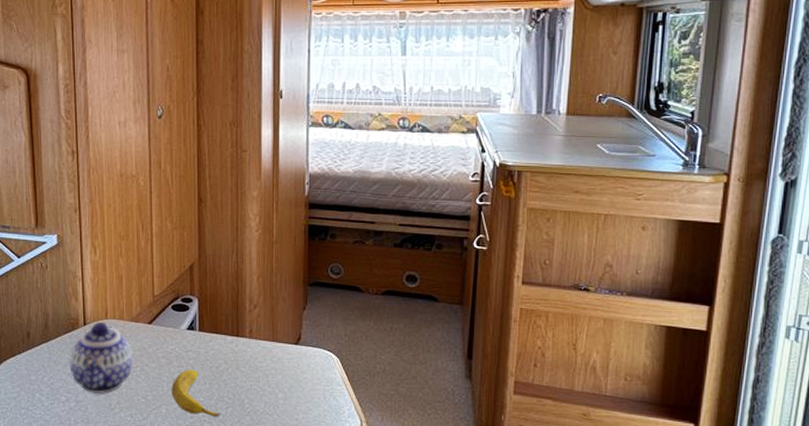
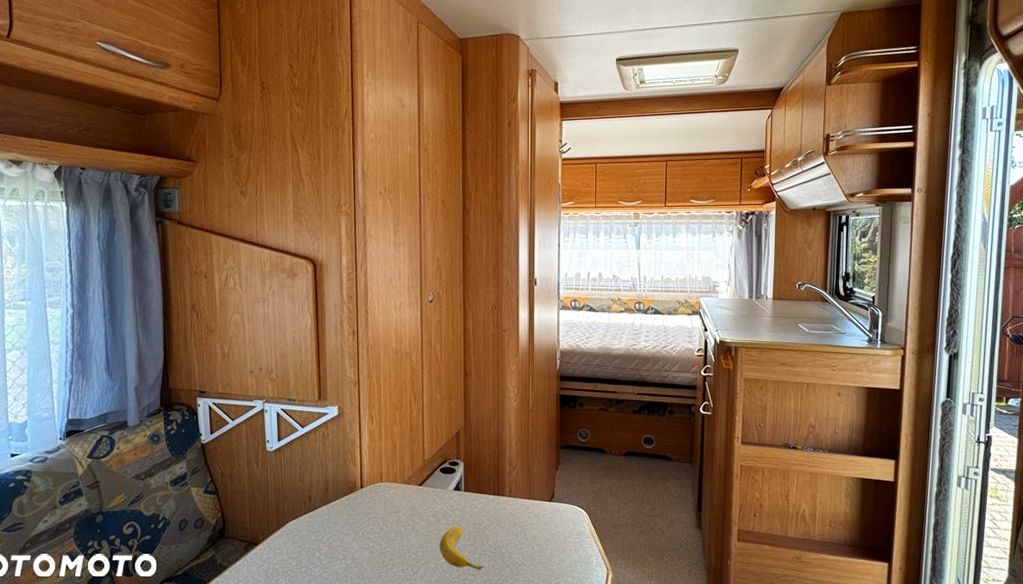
teapot: present [70,322,133,394] -> none [347,485,405,552]

